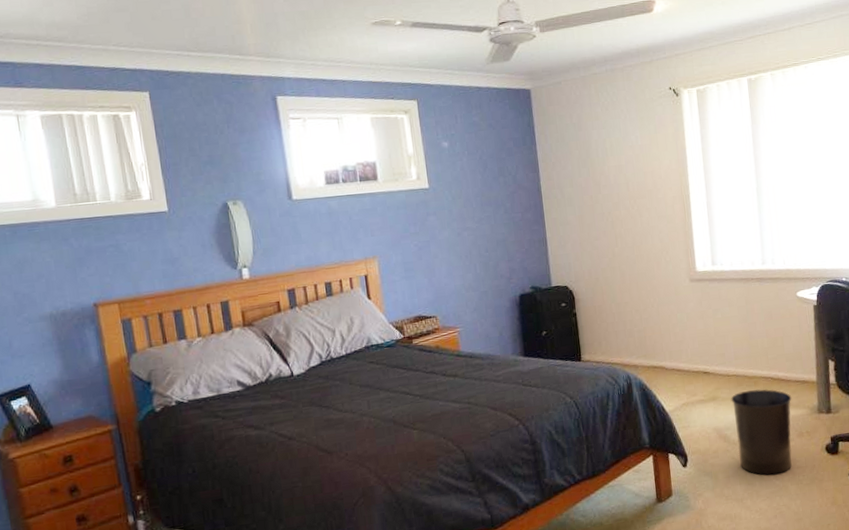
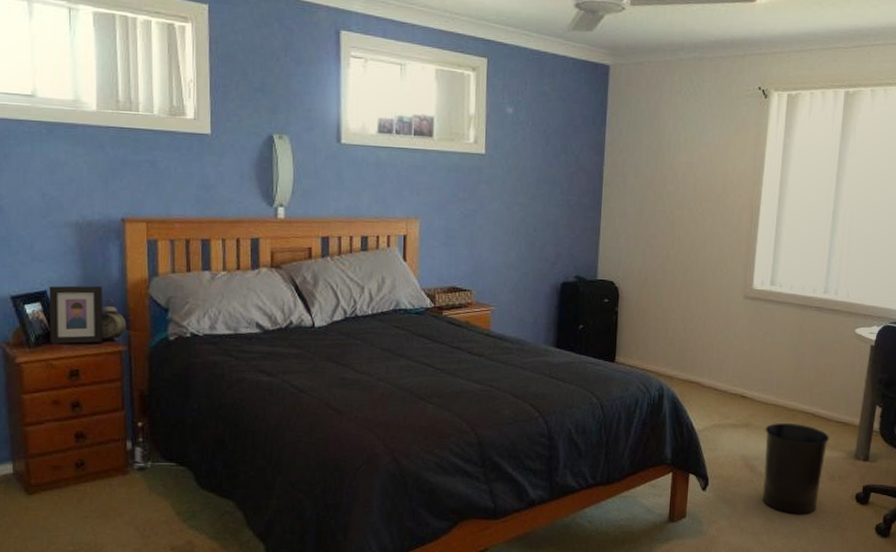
picture frame: none [32,370,92,435] -> present [49,285,103,344]
alarm clock: none [86,382,113,422] -> present [102,299,126,342]

